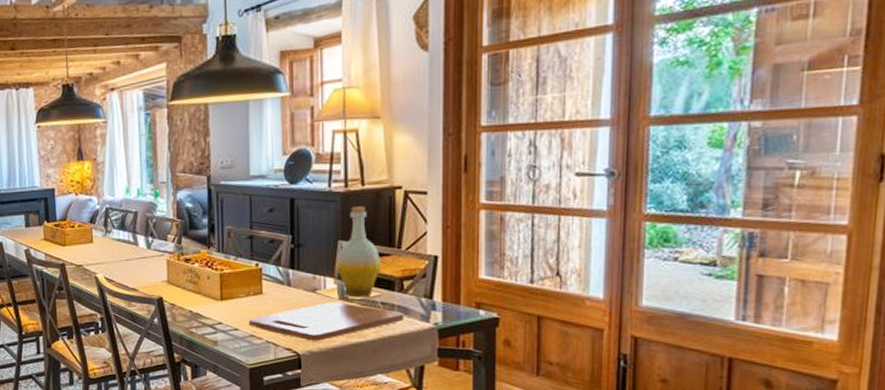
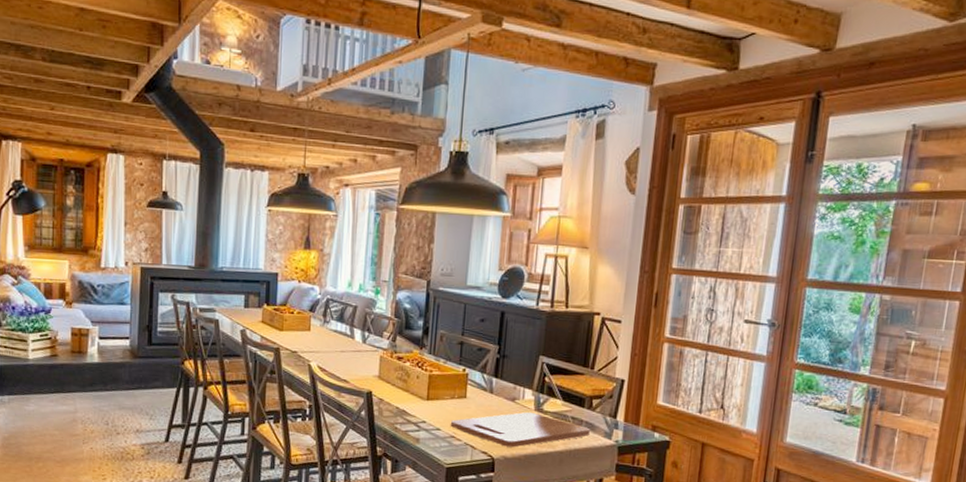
bottle: present [335,206,382,298] -> none [535,326,576,411]

